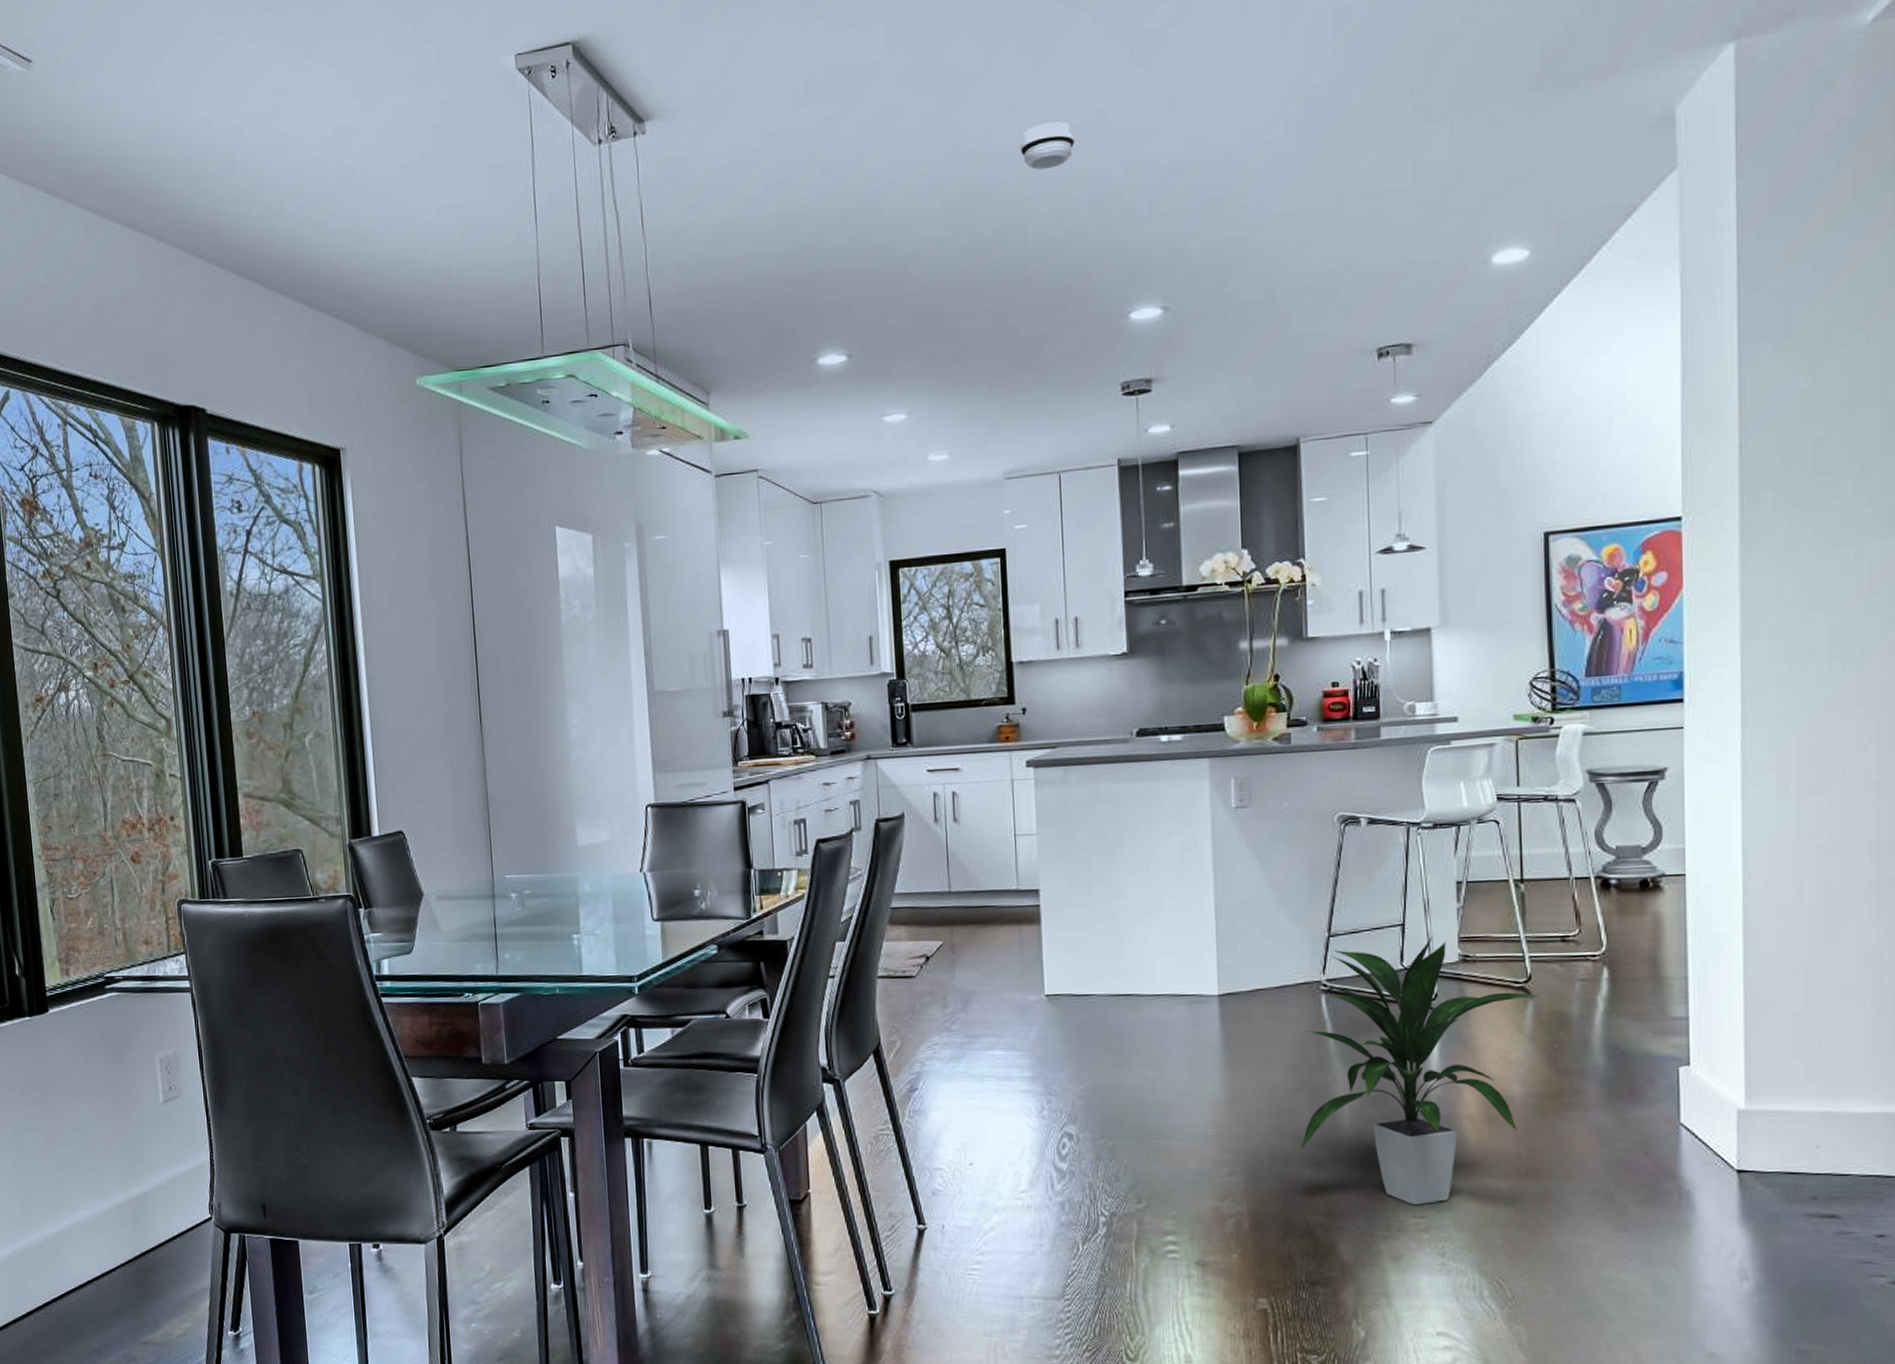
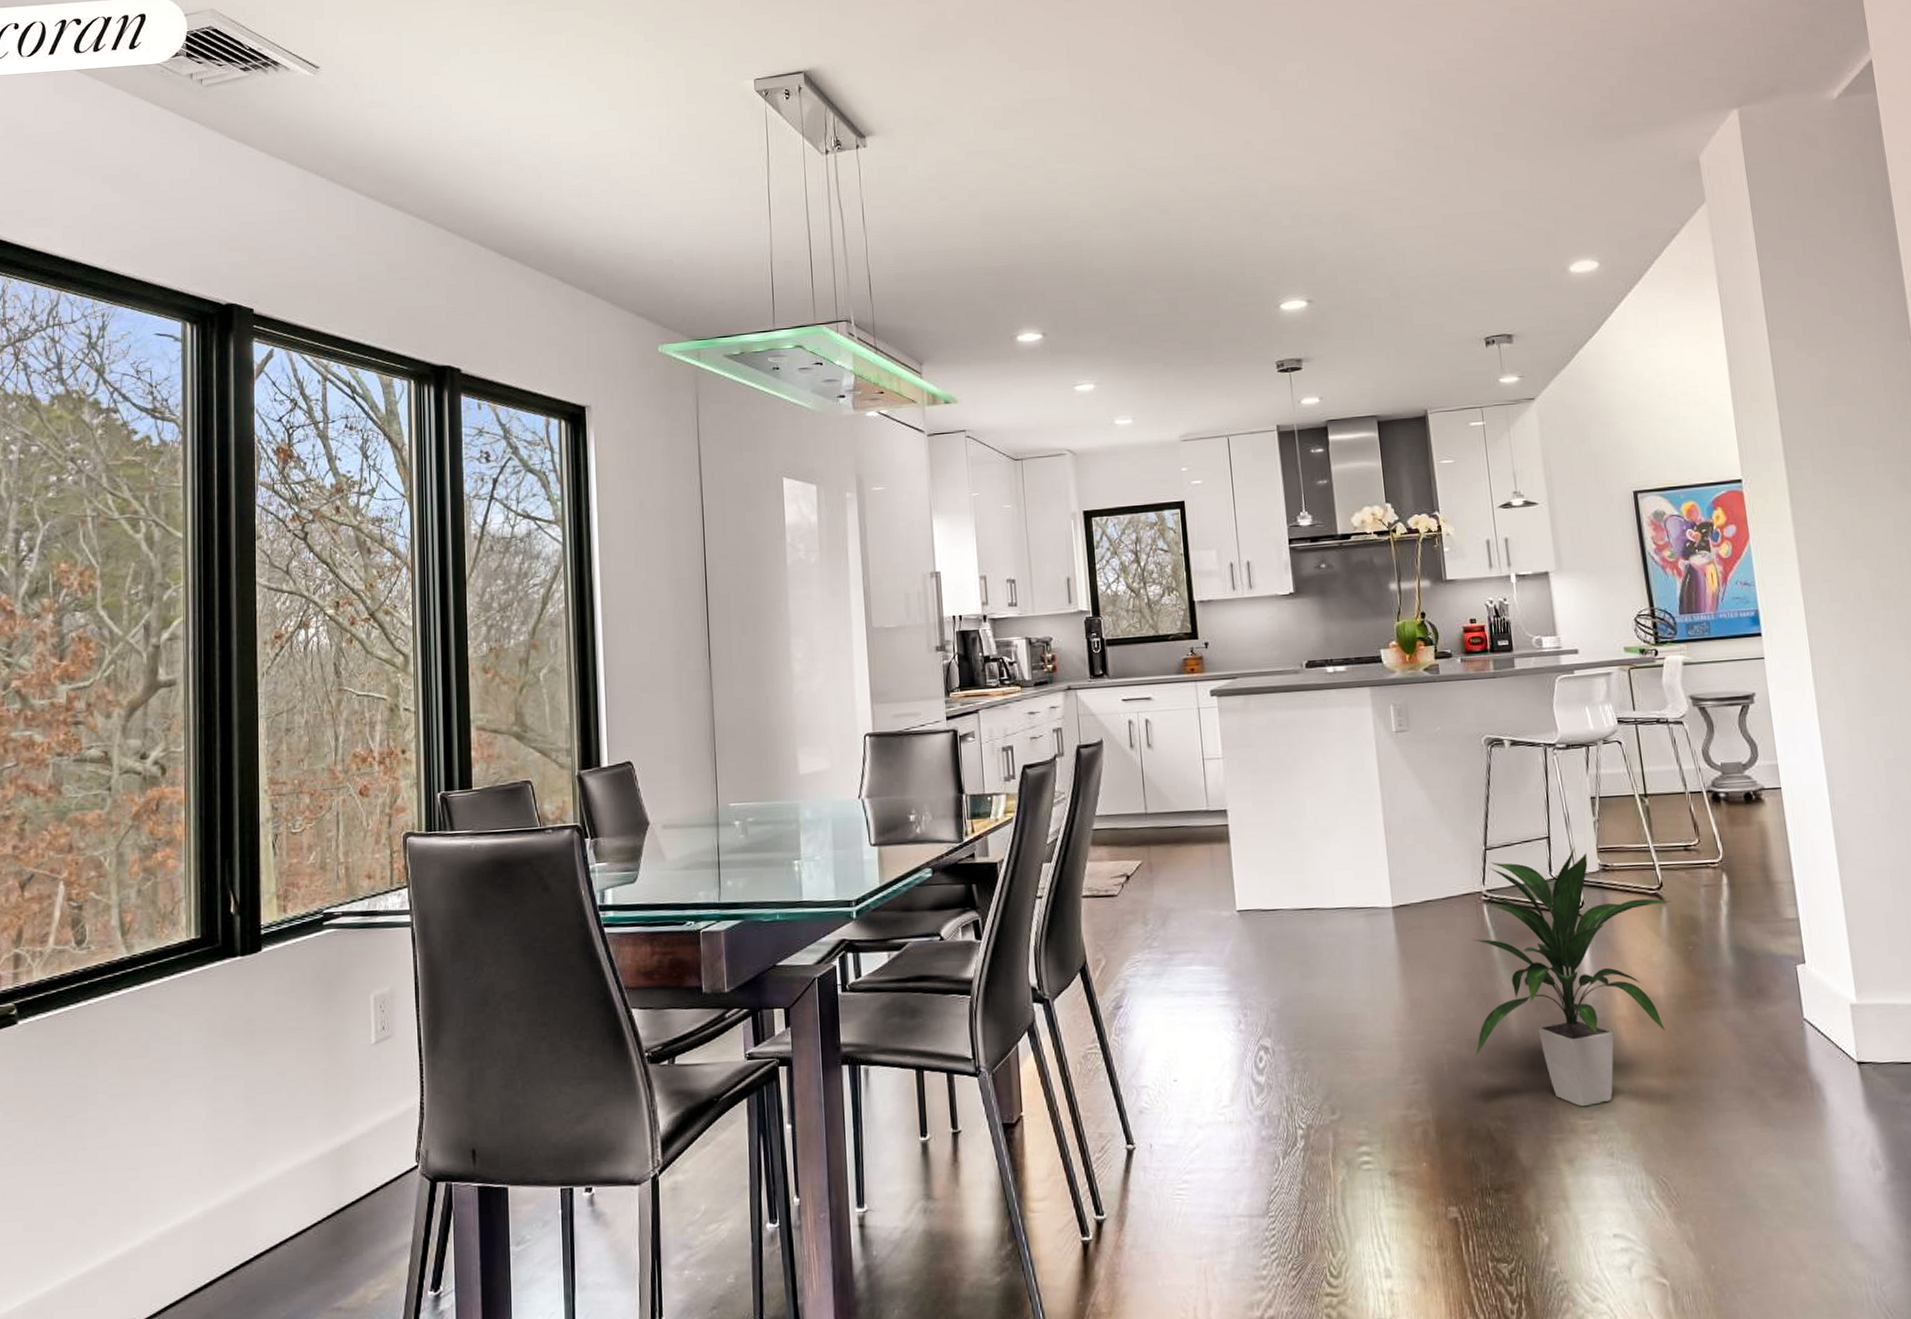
smoke detector: present [1019,121,1075,170] -> none [1182,149,1228,187]

